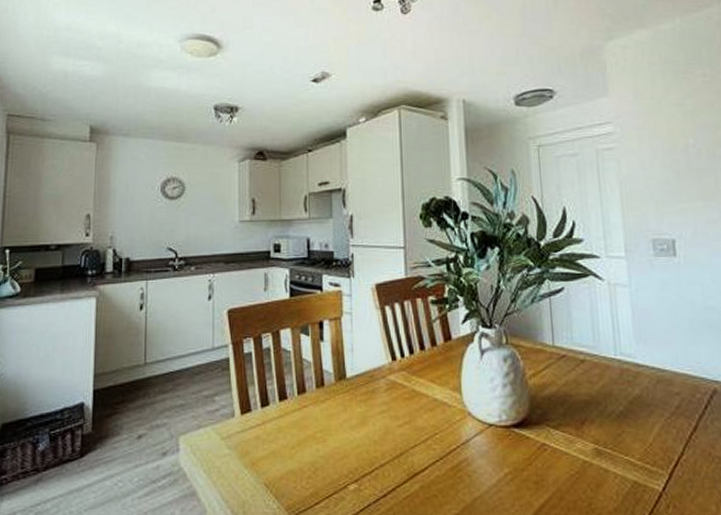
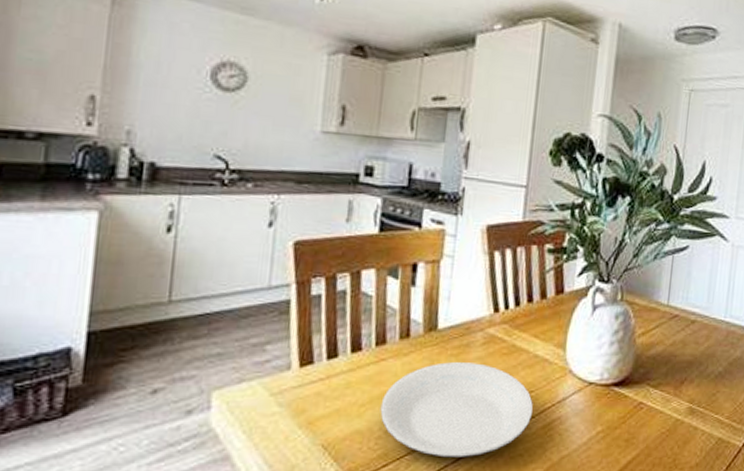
plate: none [307,407,440,497] -> present [380,362,533,458]

